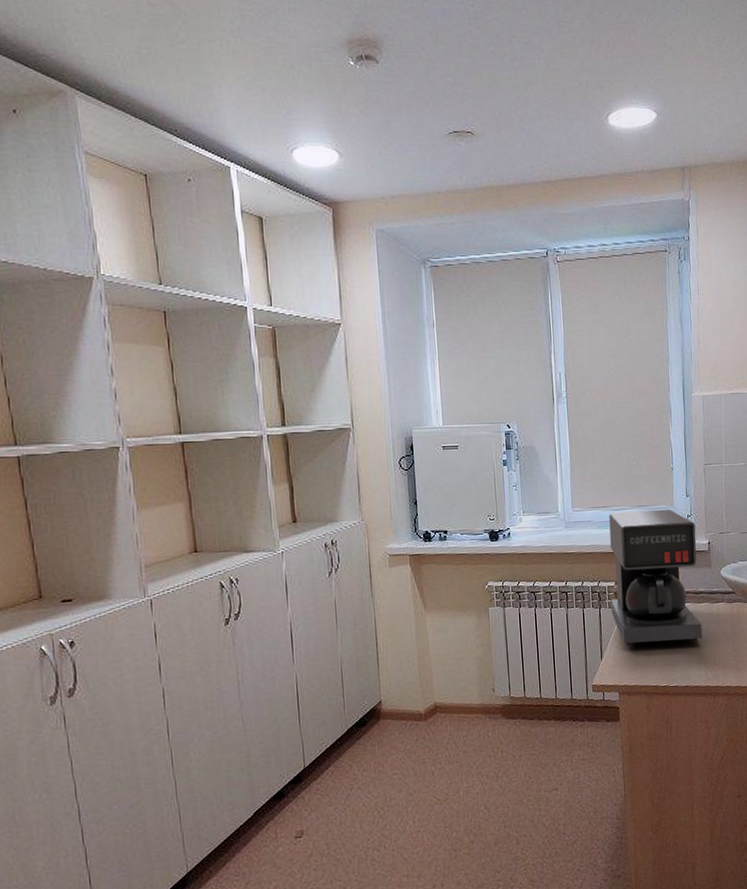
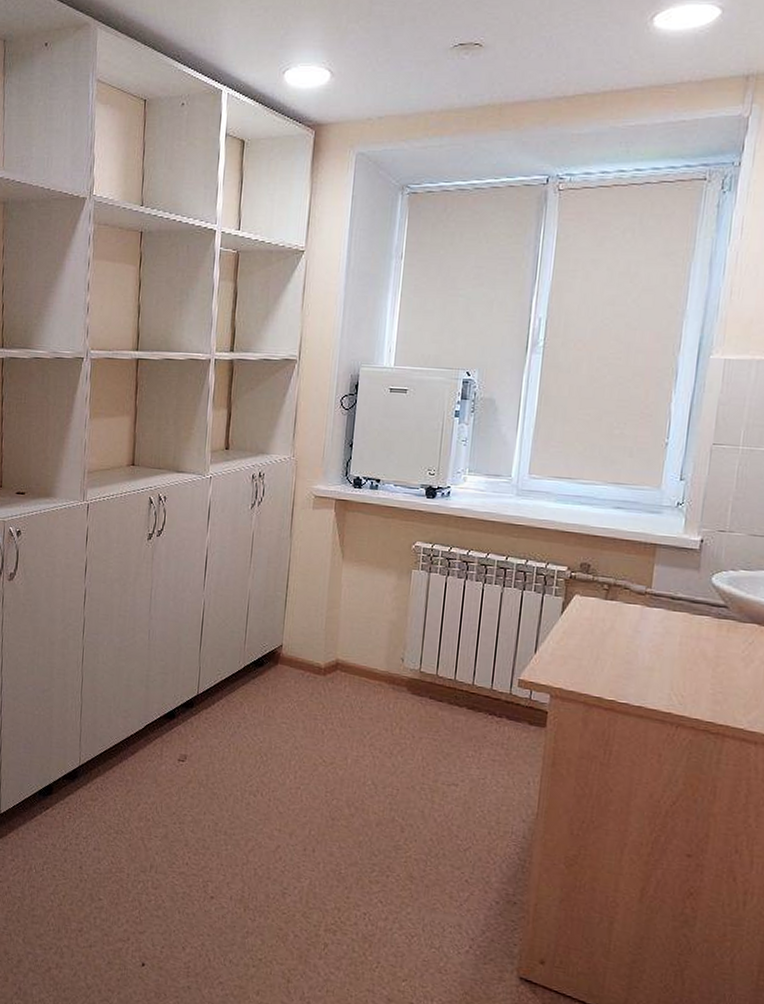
coffee maker: present [609,509,702,647] -> none [557,485,687,656]

